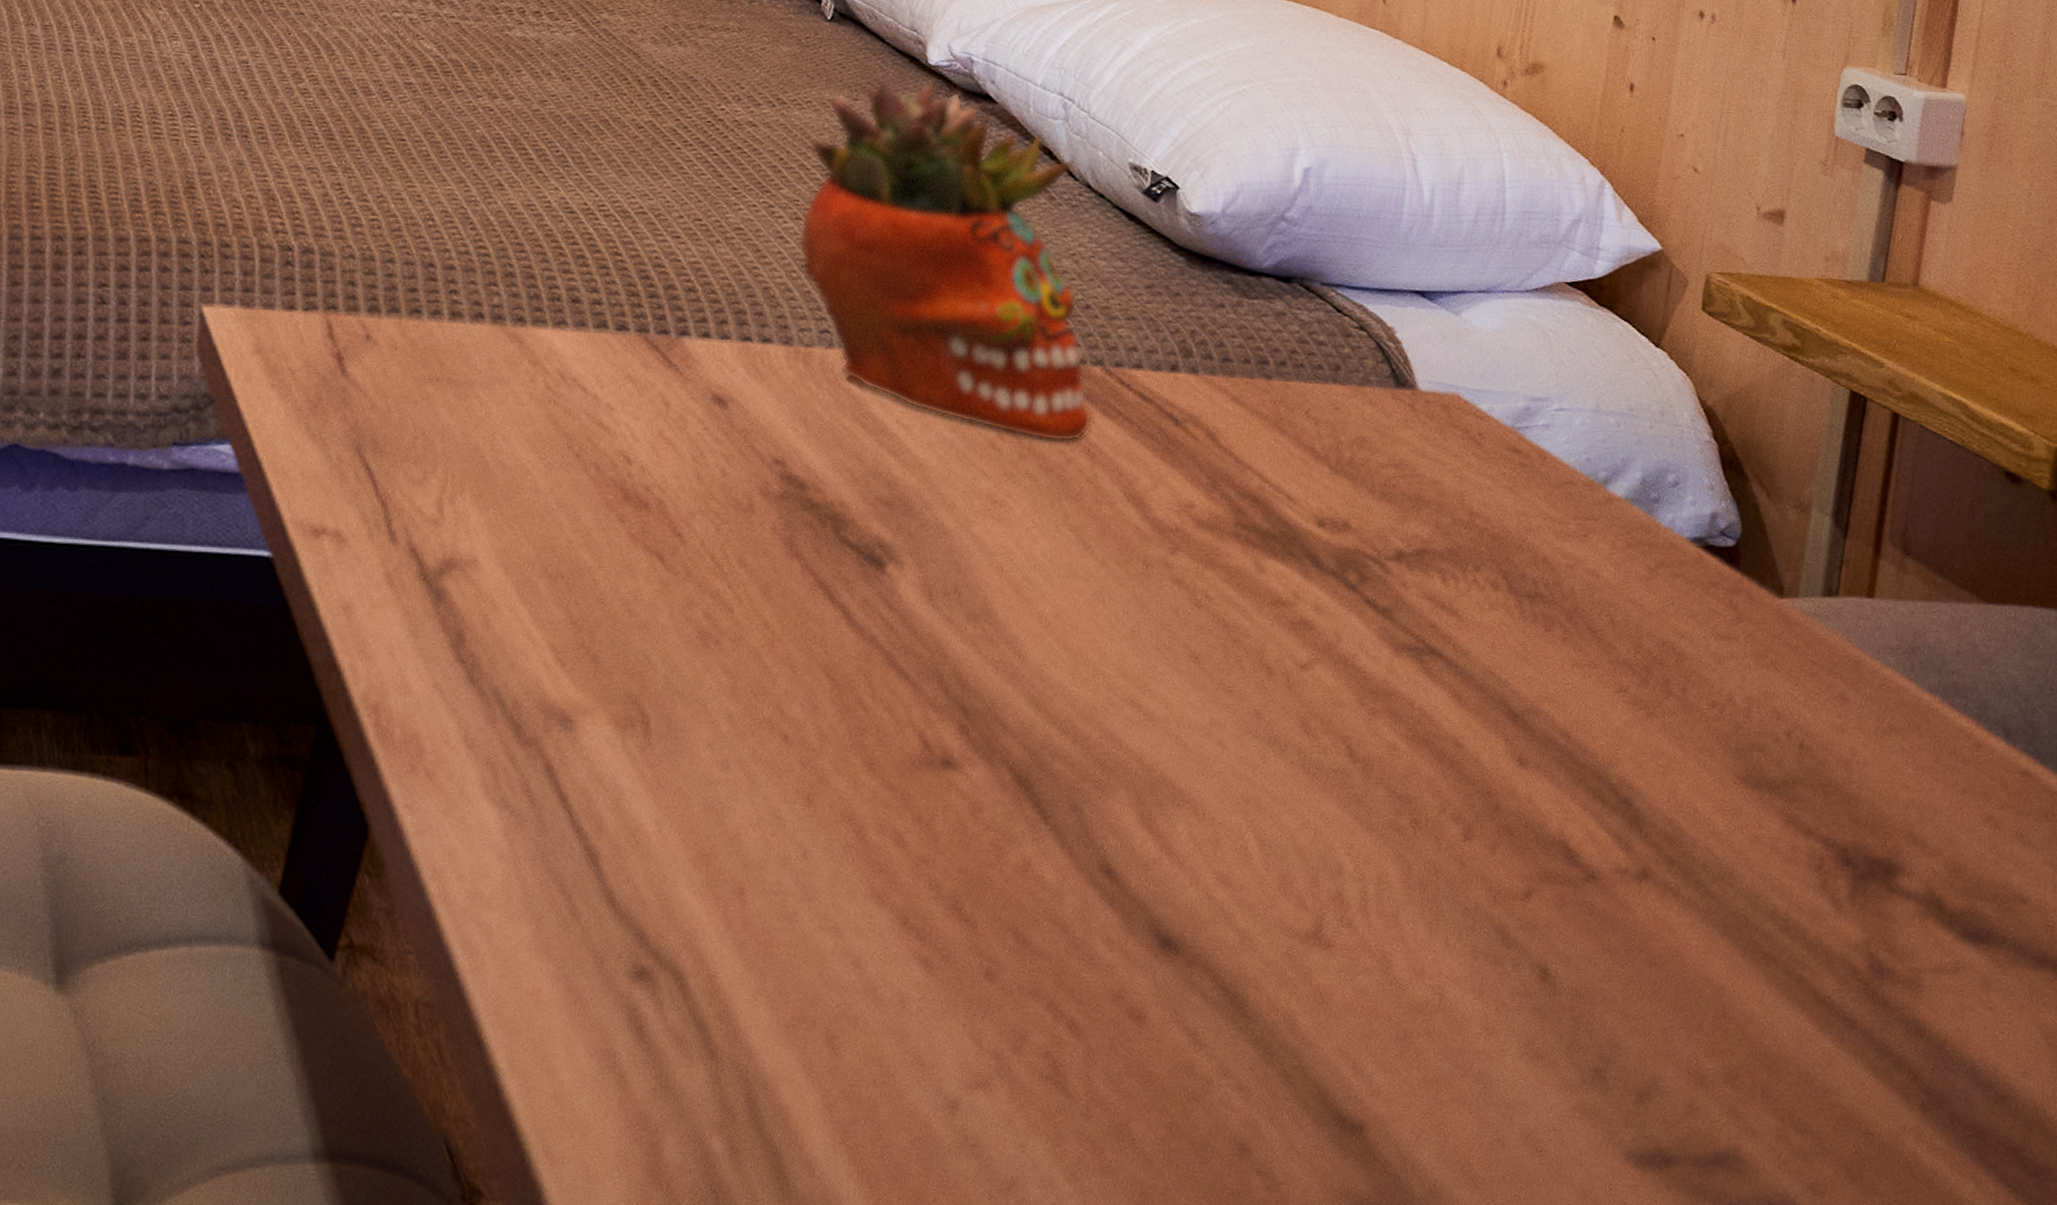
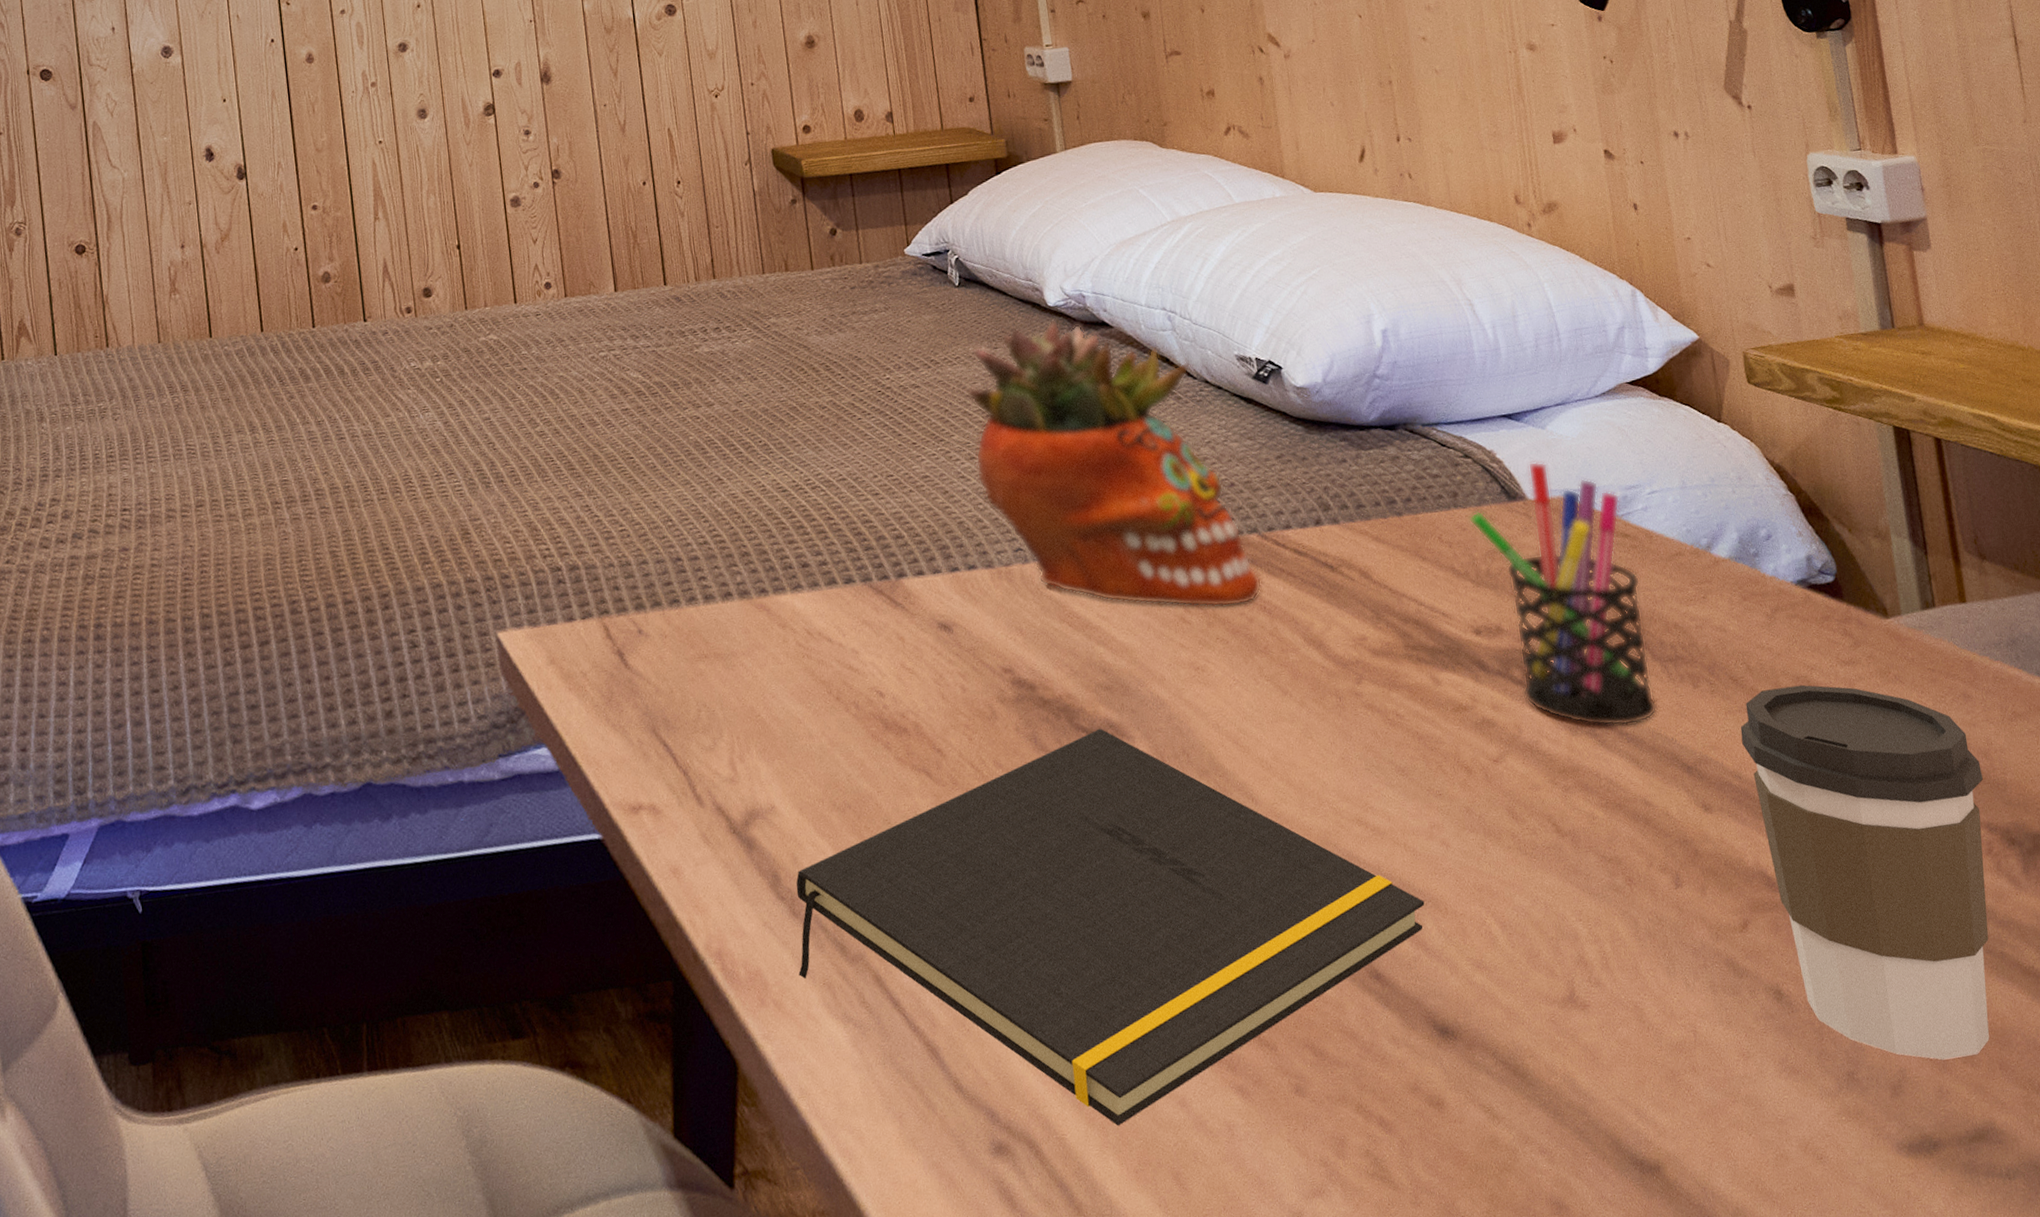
notepad: none [461,546,1182,975] -> present [796,728,1425,1126]
pen holder: none [1345,349,1522,658] -> present [1469,461,1658,727]
coffee cup: none [1573,648,1837,1076] -> present [1740,684,1990,1060]

